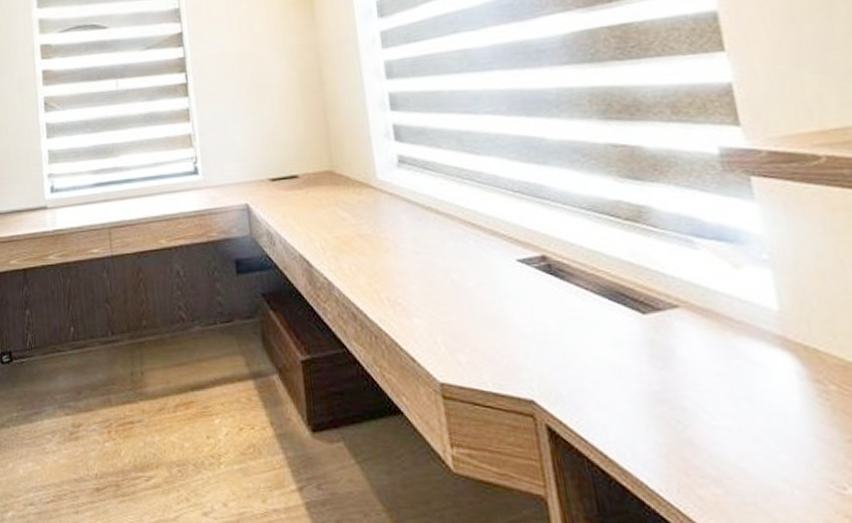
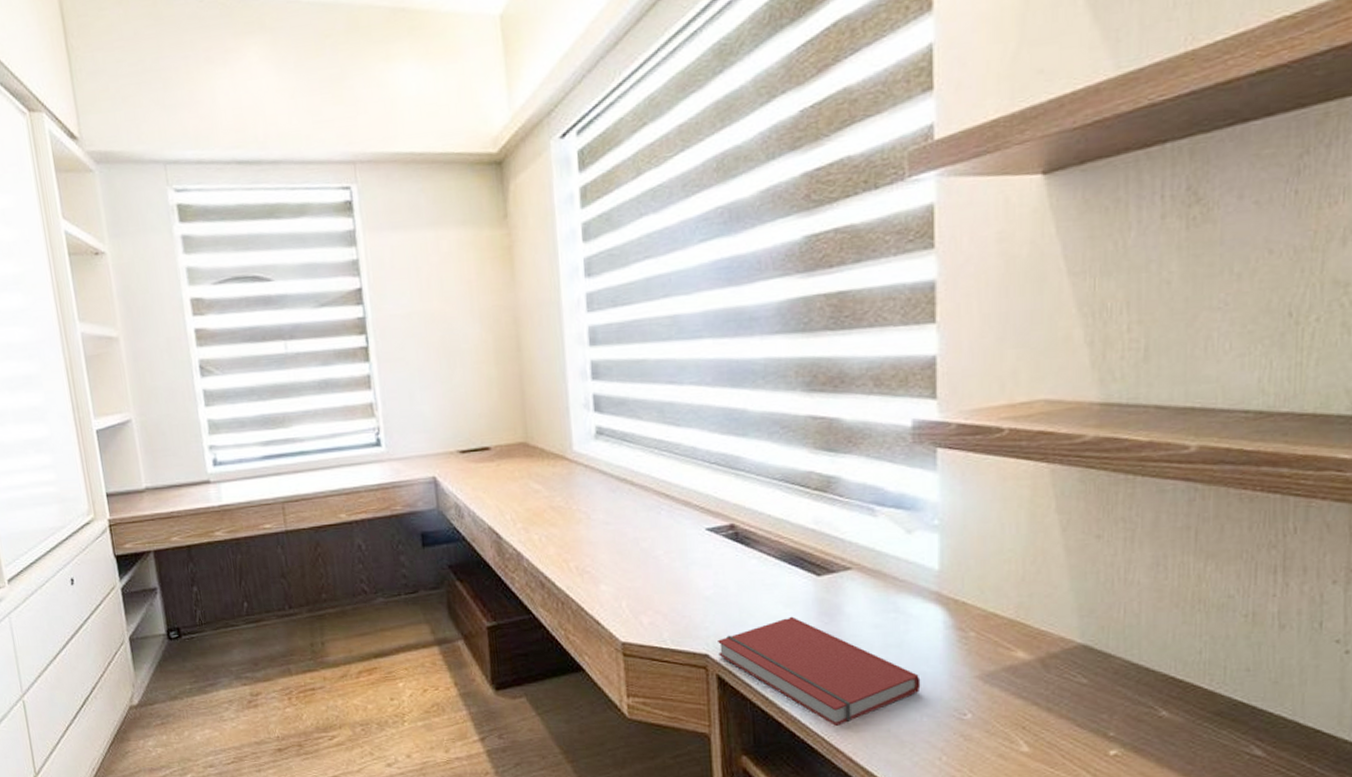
book: none [543,359,784,495] -> present [718,616,921,726]

